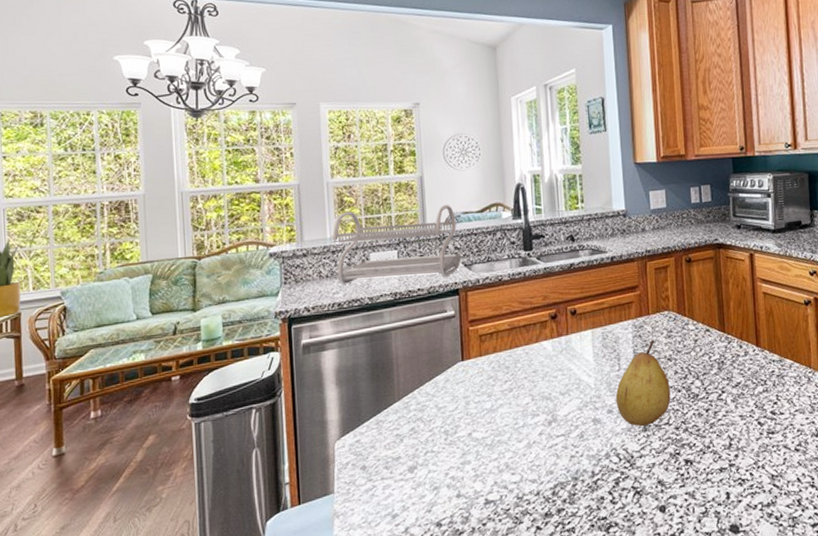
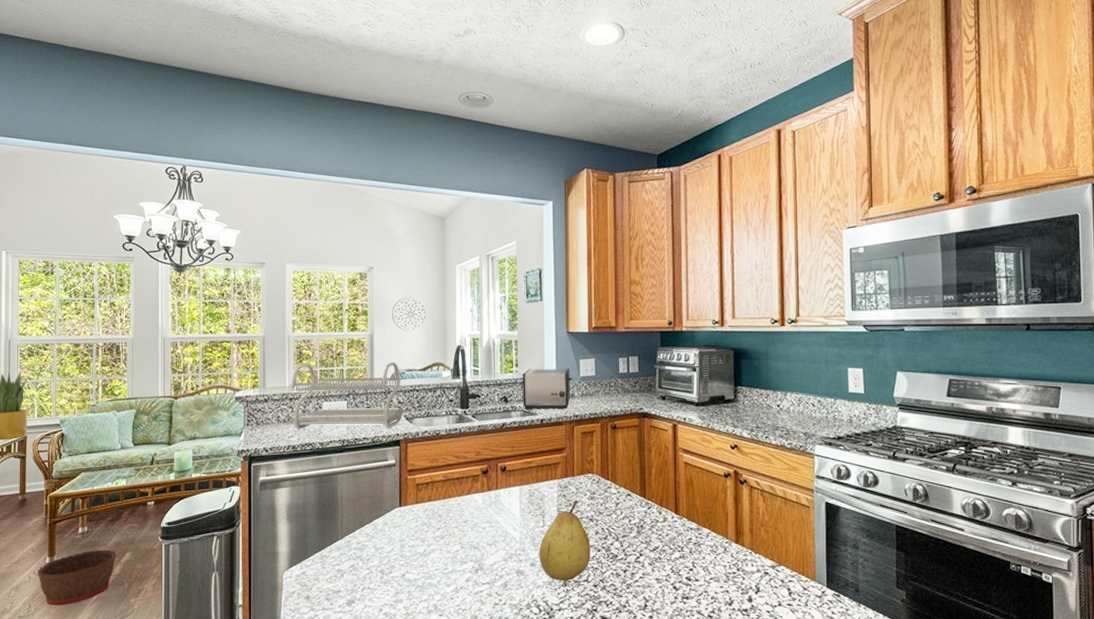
basket: none [43,434,138,503] -> present [38,550,117,605]
toaster: none [589,201,643,247] -> present [523,368,573,409]

